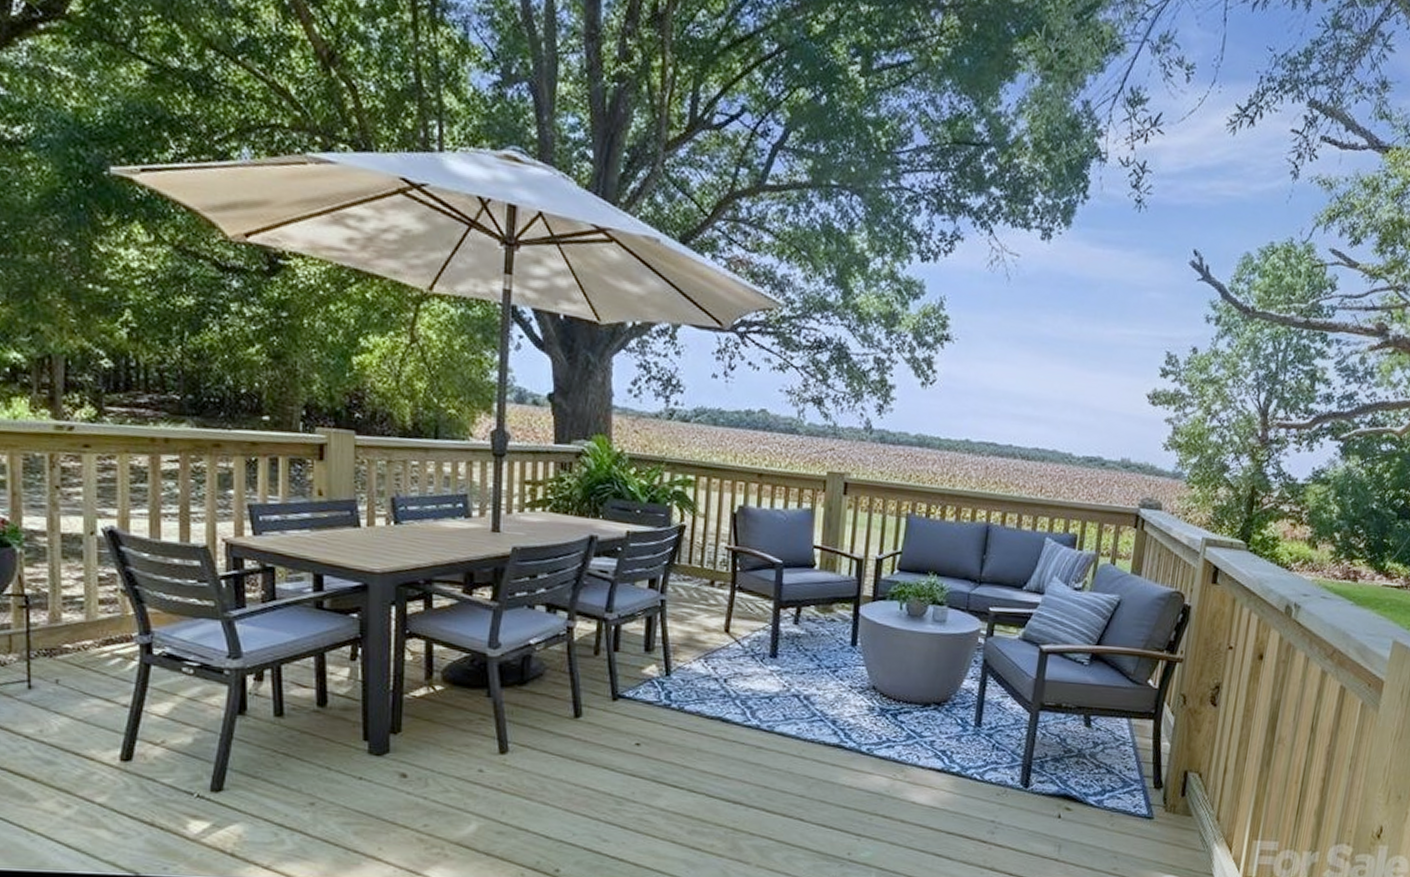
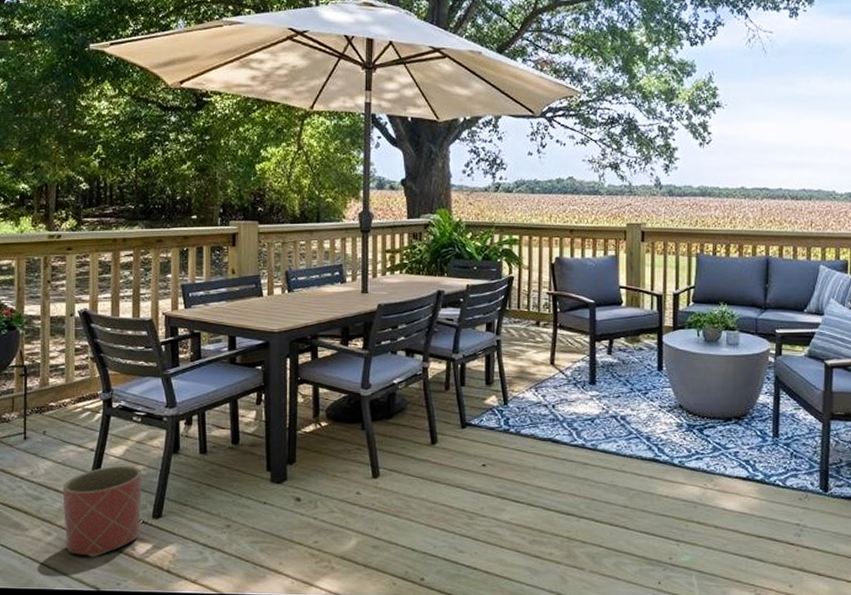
planter: none [85,726,195,837] -> present [62,465,142,558]

